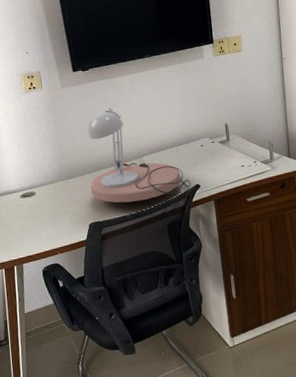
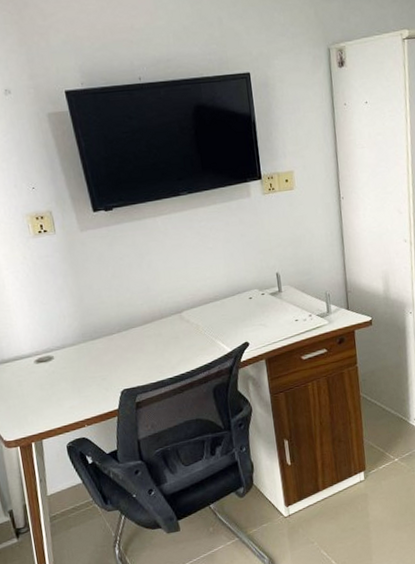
desk lamp: present [87,108,191,203] -> none [114,256,239,366]

